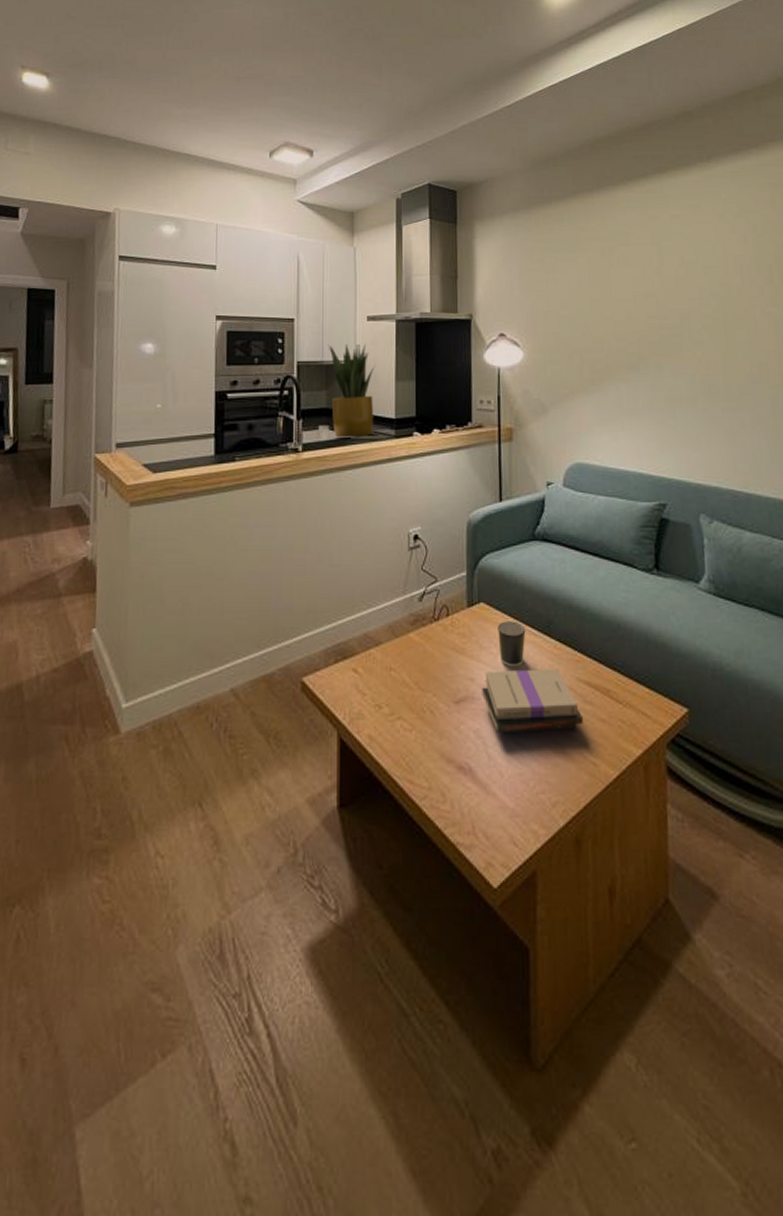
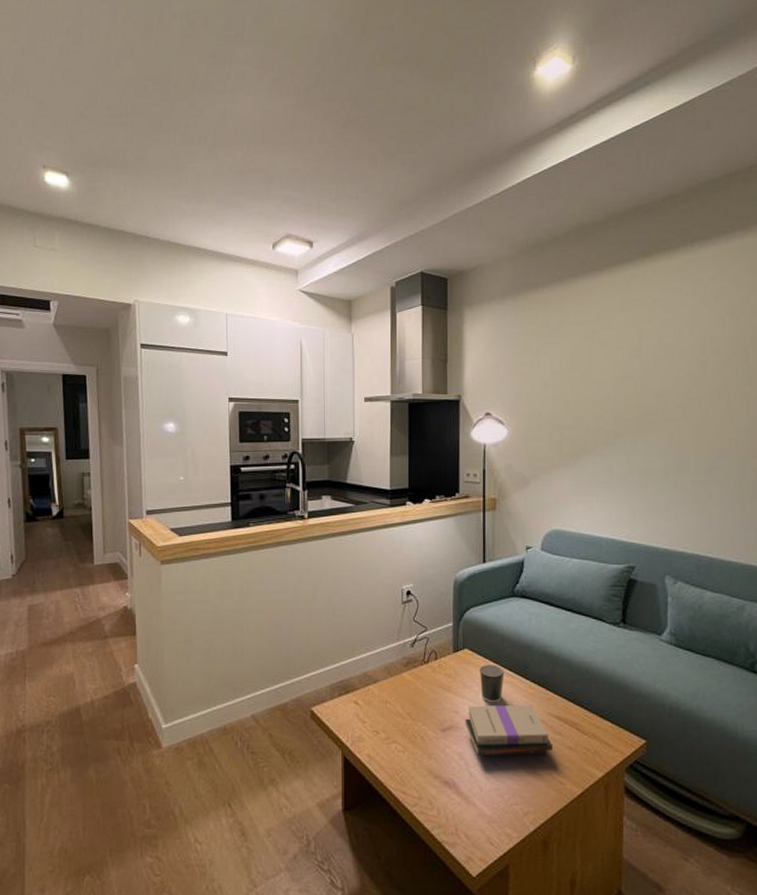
planter: present [327,343,375,438] -> none [329,422,372,506]

